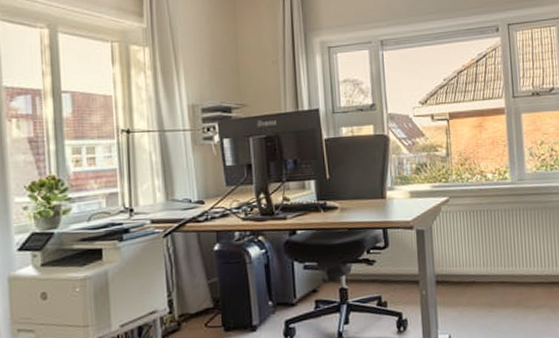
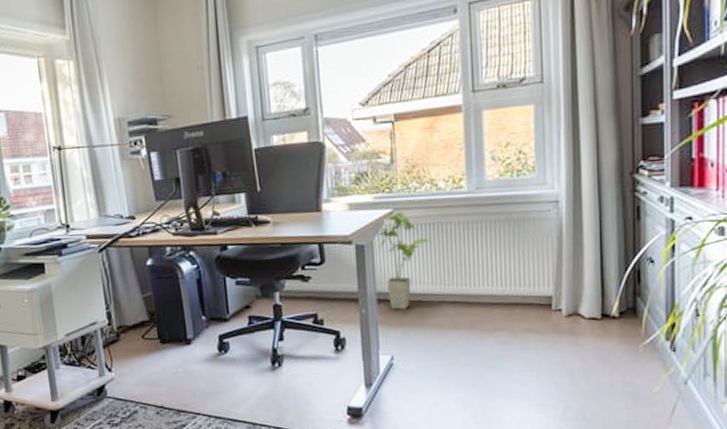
house plant: none [436,199,484,291] -> present [377,211,433,310]

